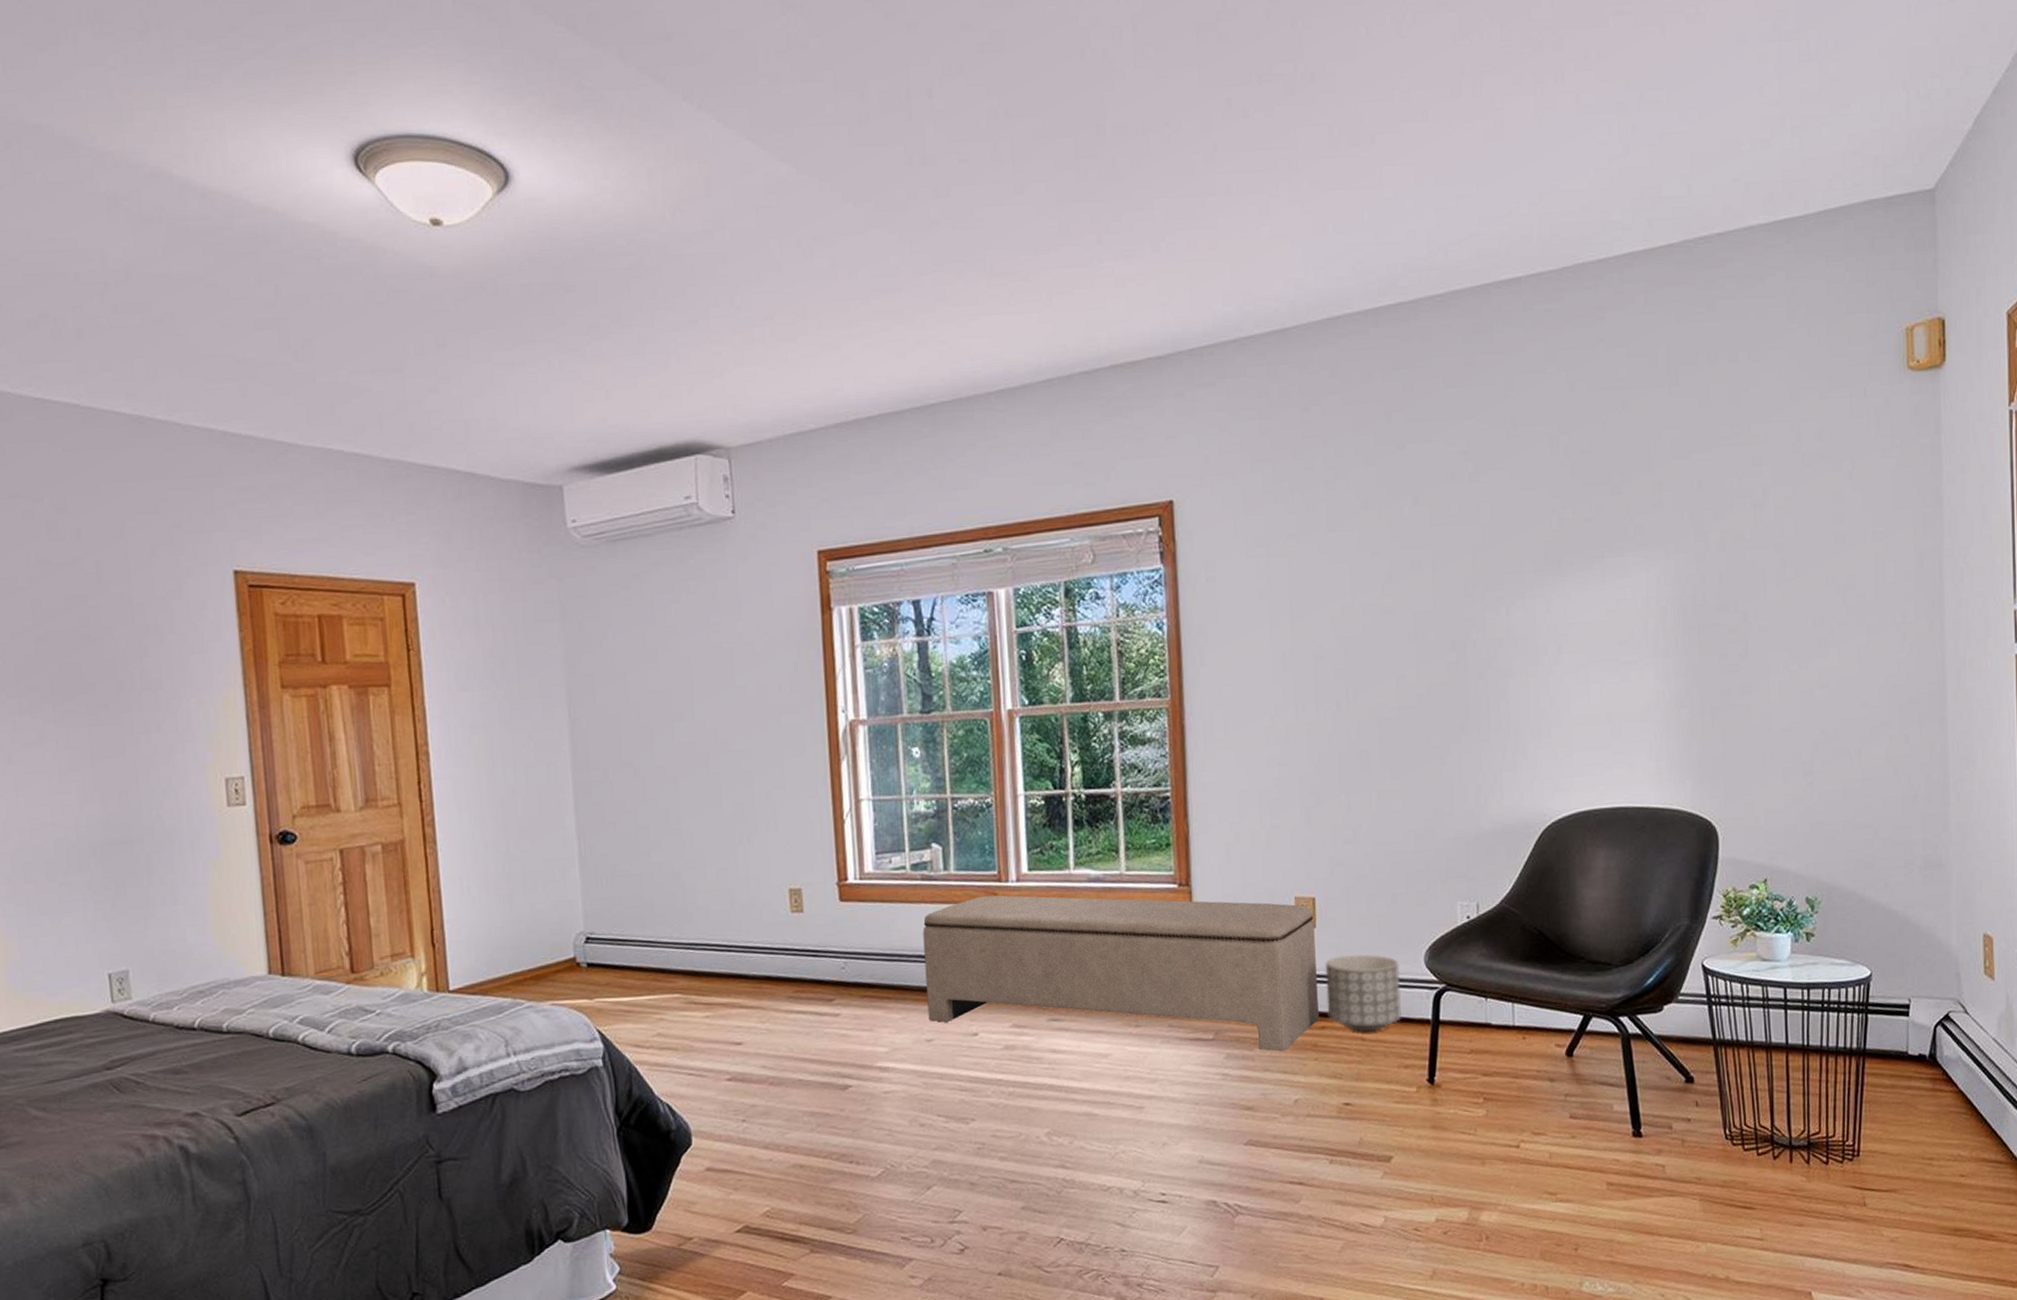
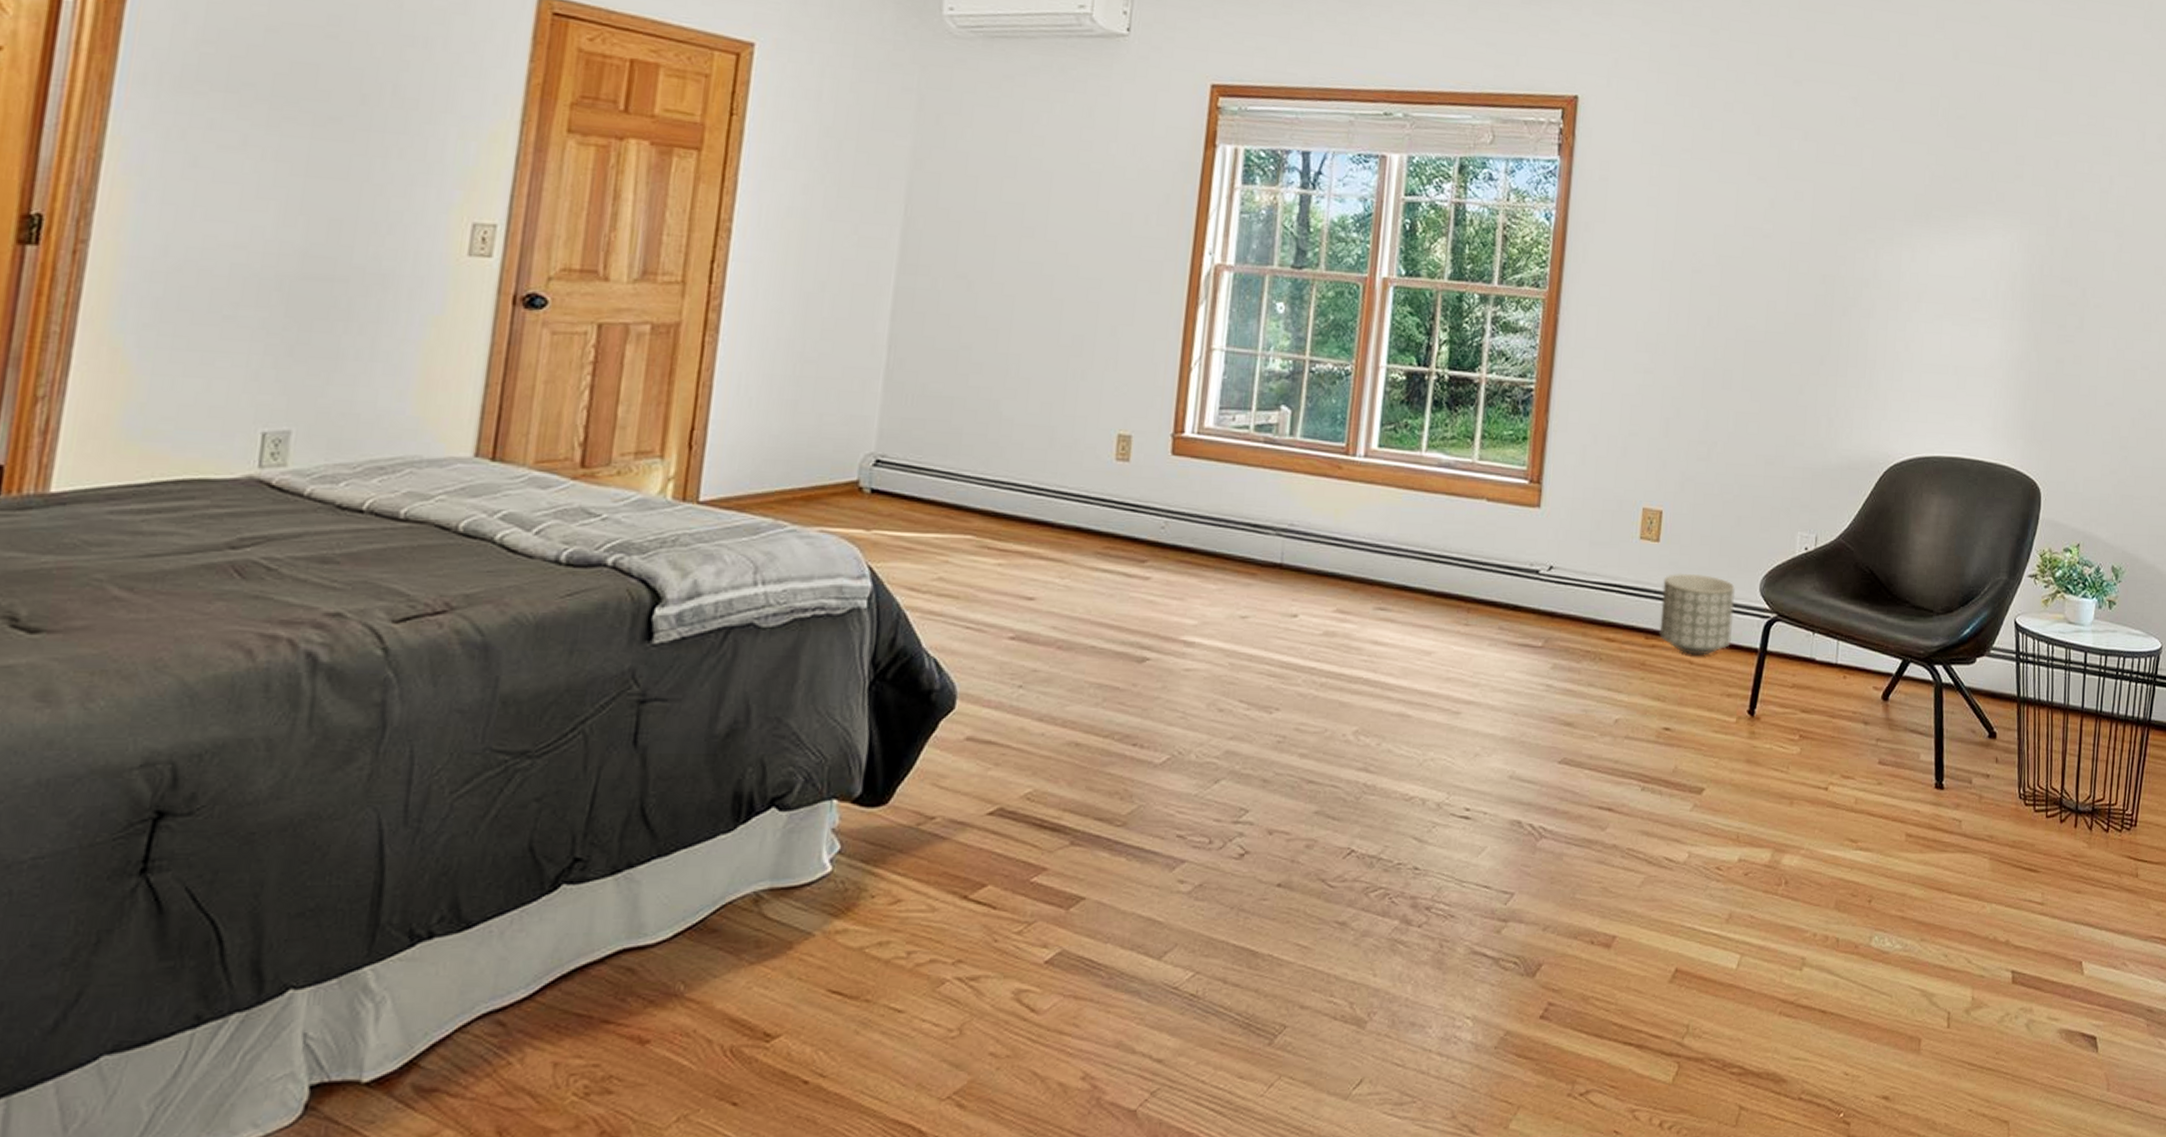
bench: present [923,895,1319,1052] -> none [1247,467,1659,667]

